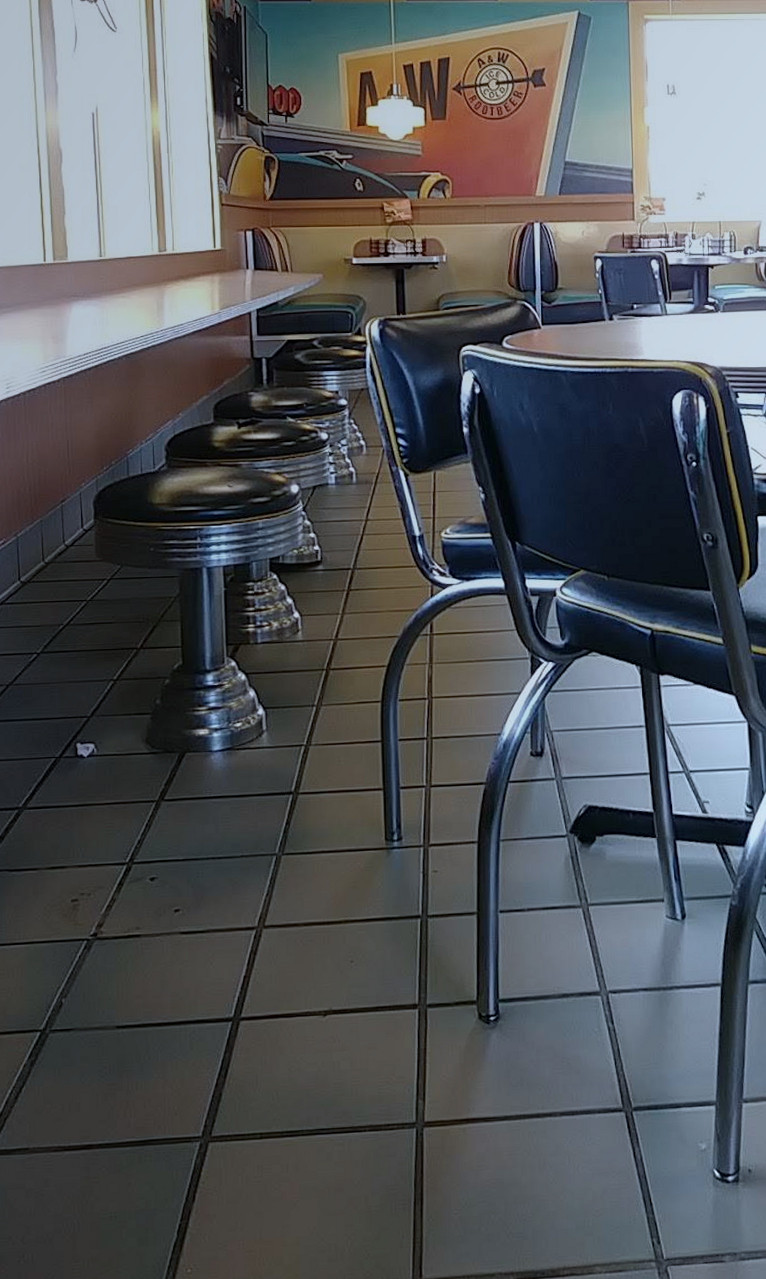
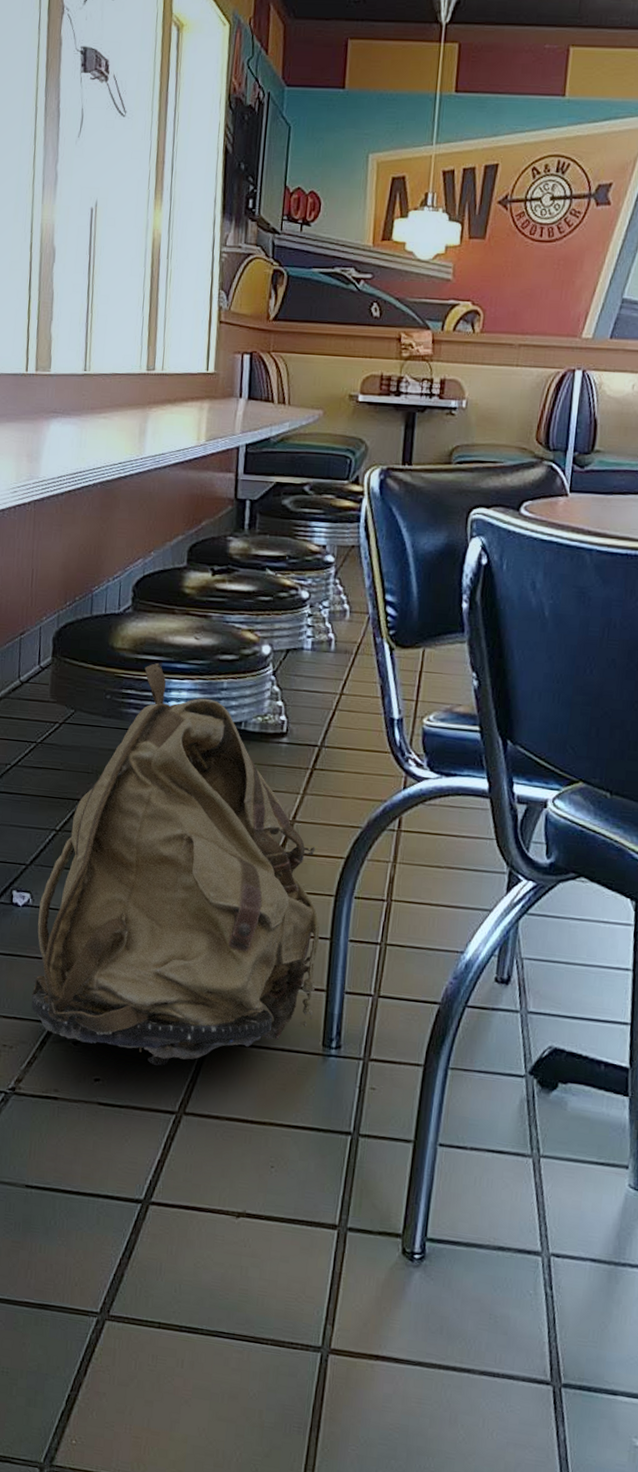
backpack: none [103,513,374,887] -> present [31,663,320,1067]

